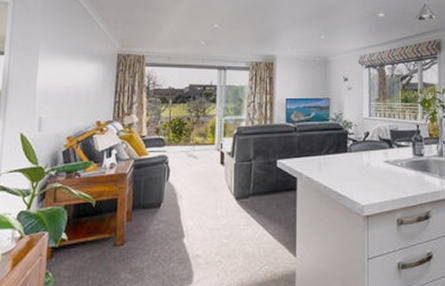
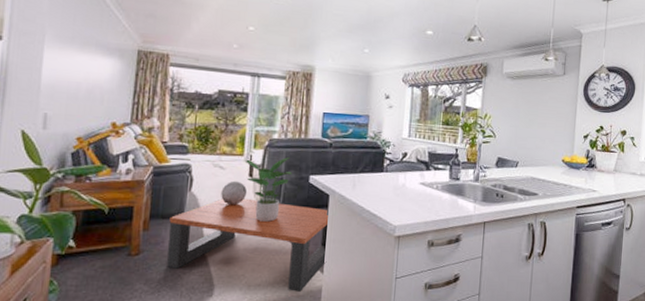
coffee table: none [149,185,299,276] -> present [167,198,328,292]
decorative sphere: none [196,169,220,193] -> present [221,180,247,206]
potted plant: none [217,143,260,207] -> present [246,156,292,222]

